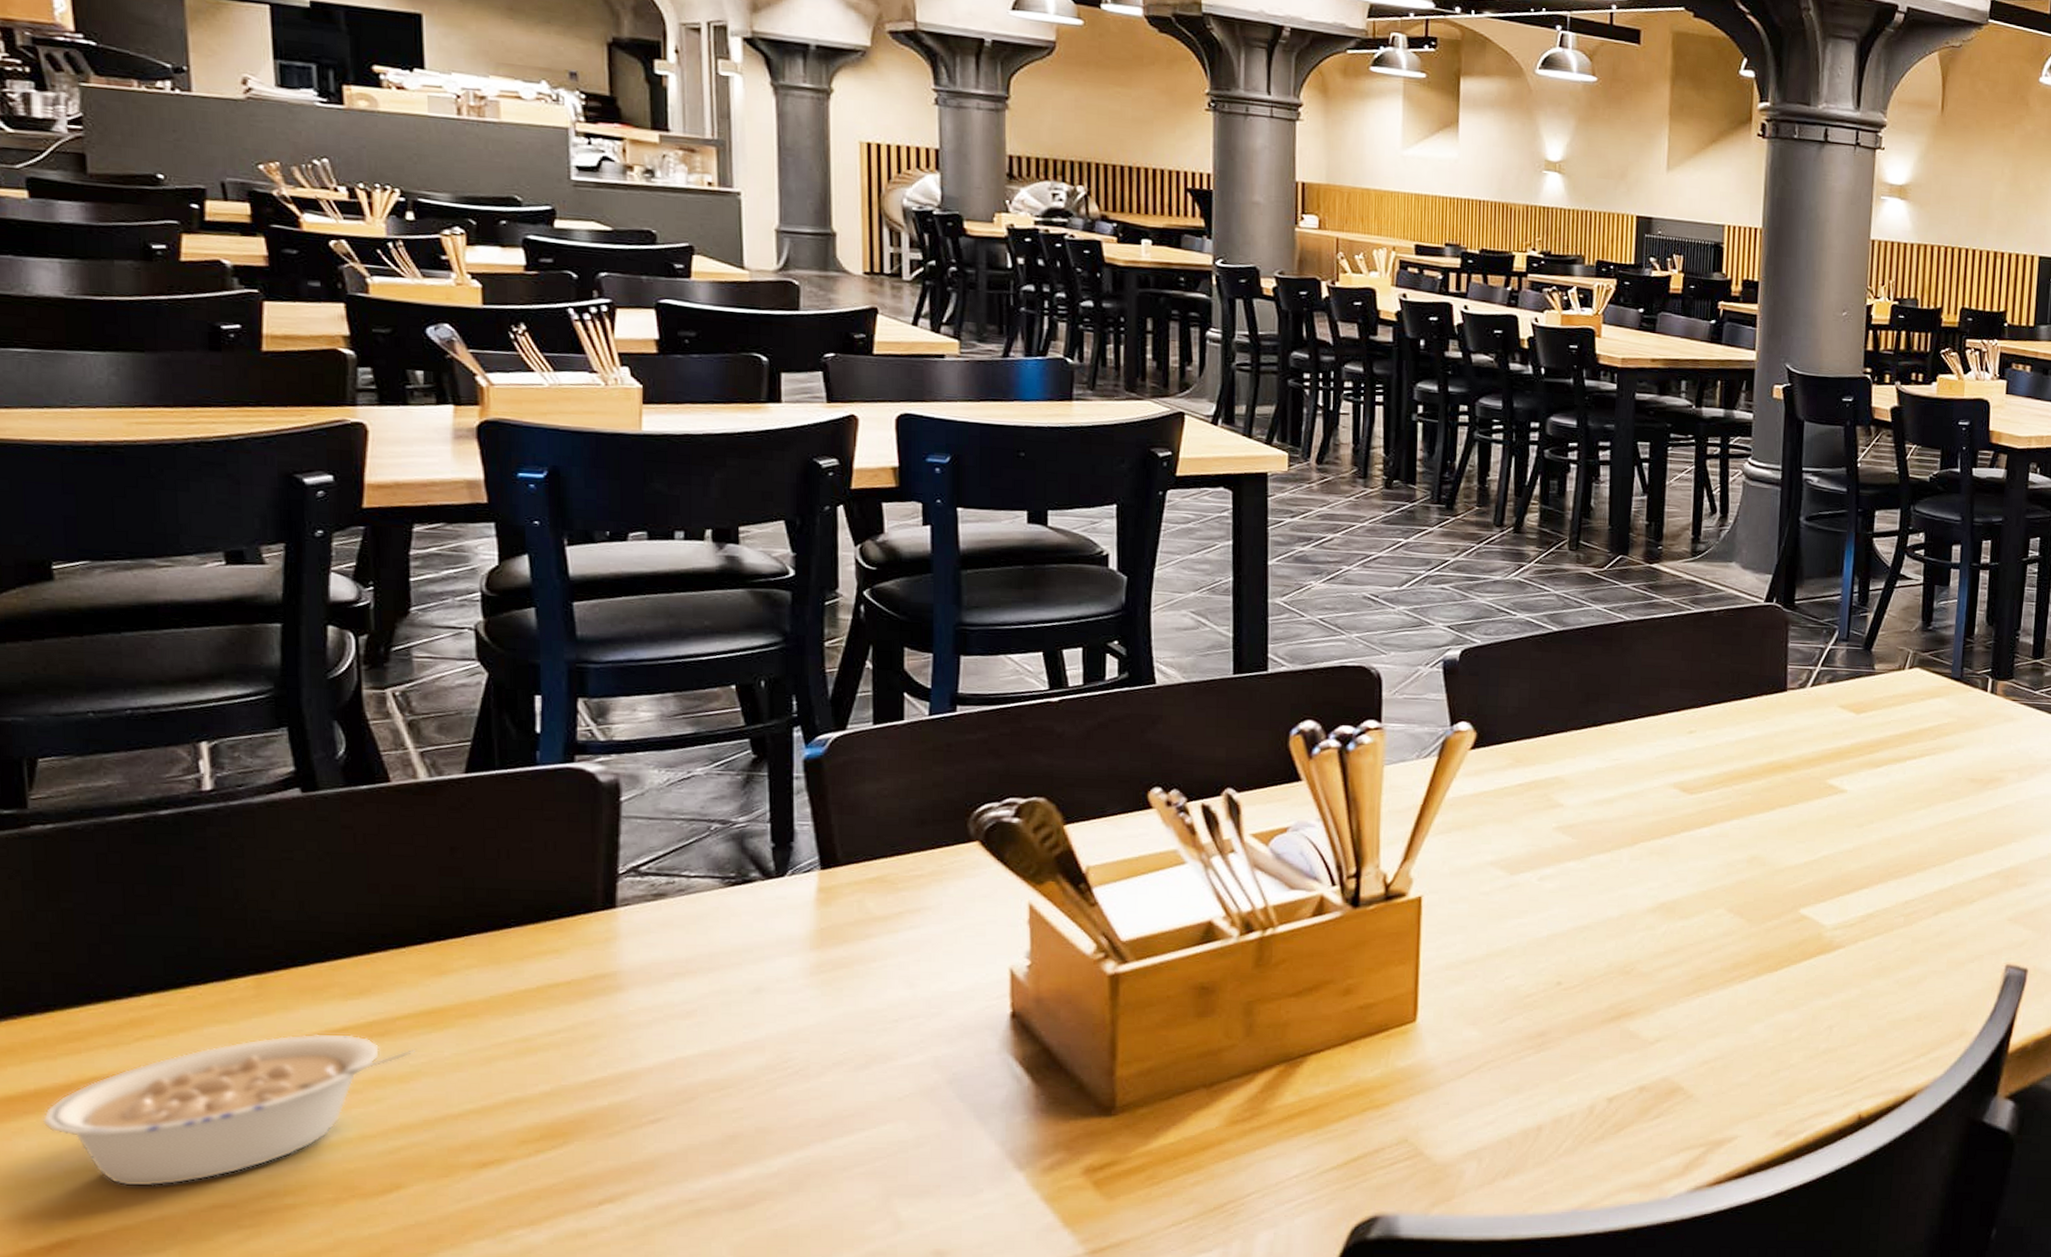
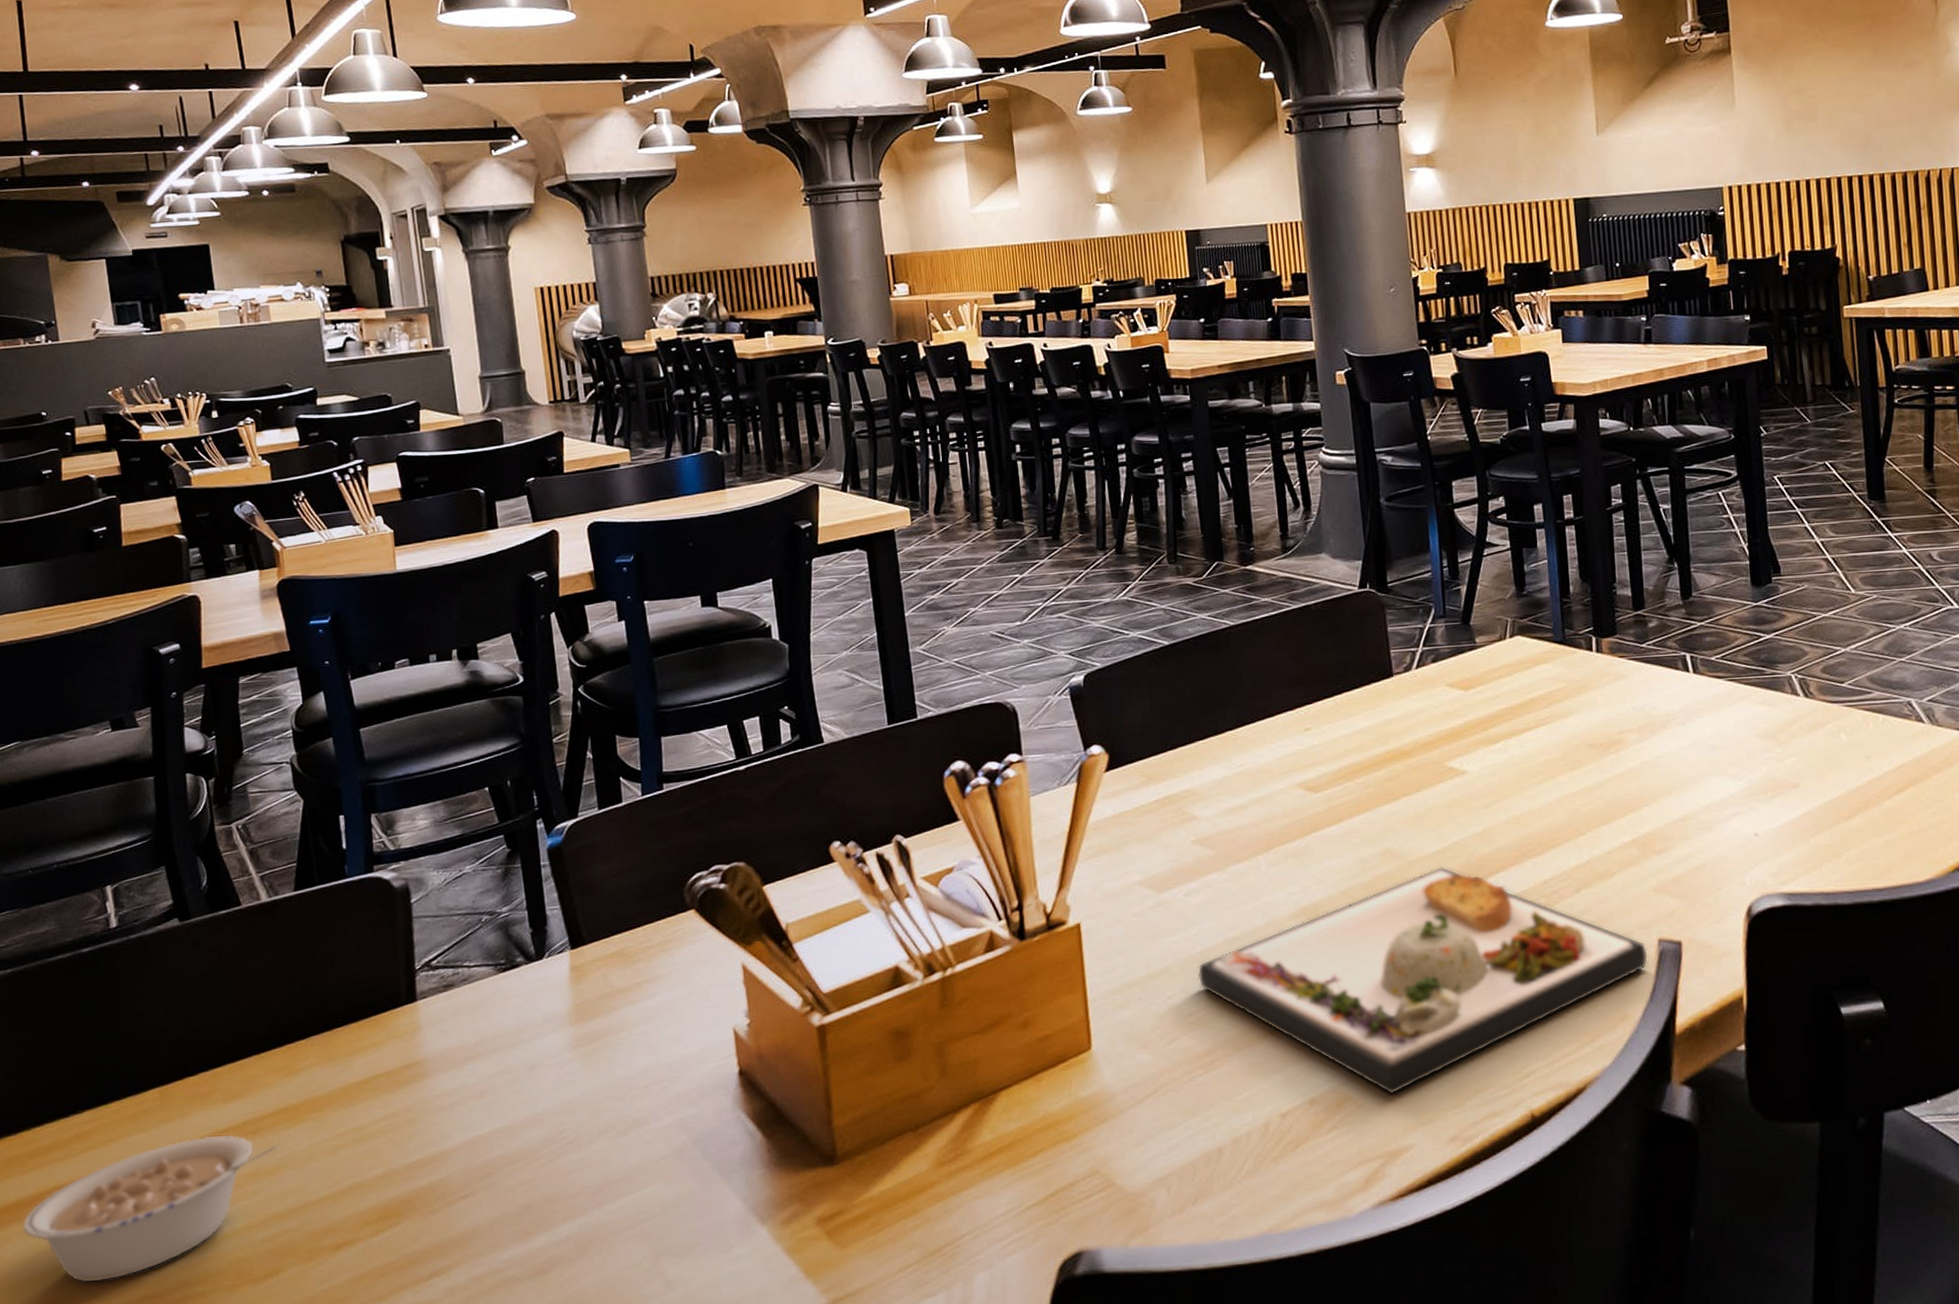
dinner plate: none [1540,877,1995,1088] -> present [1197,866,1649,1094]

